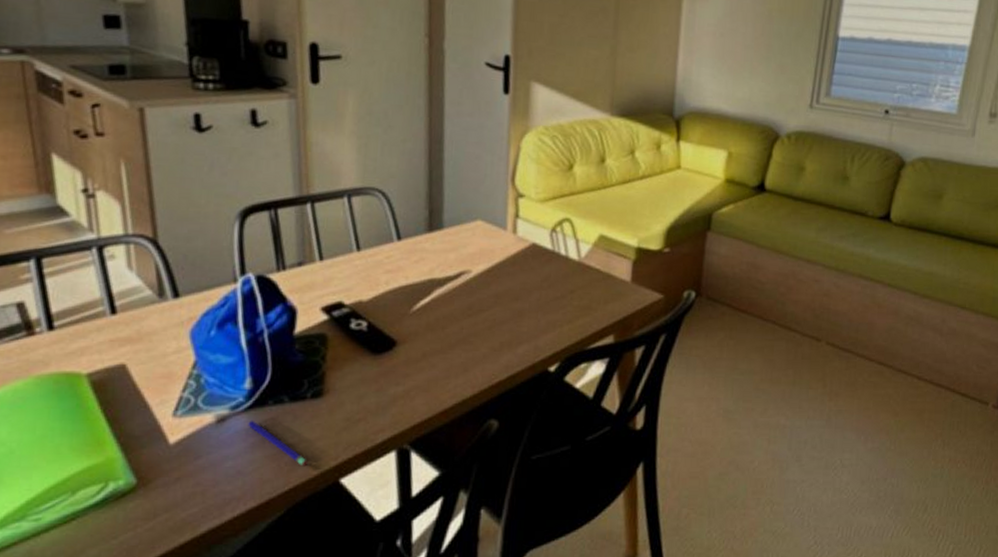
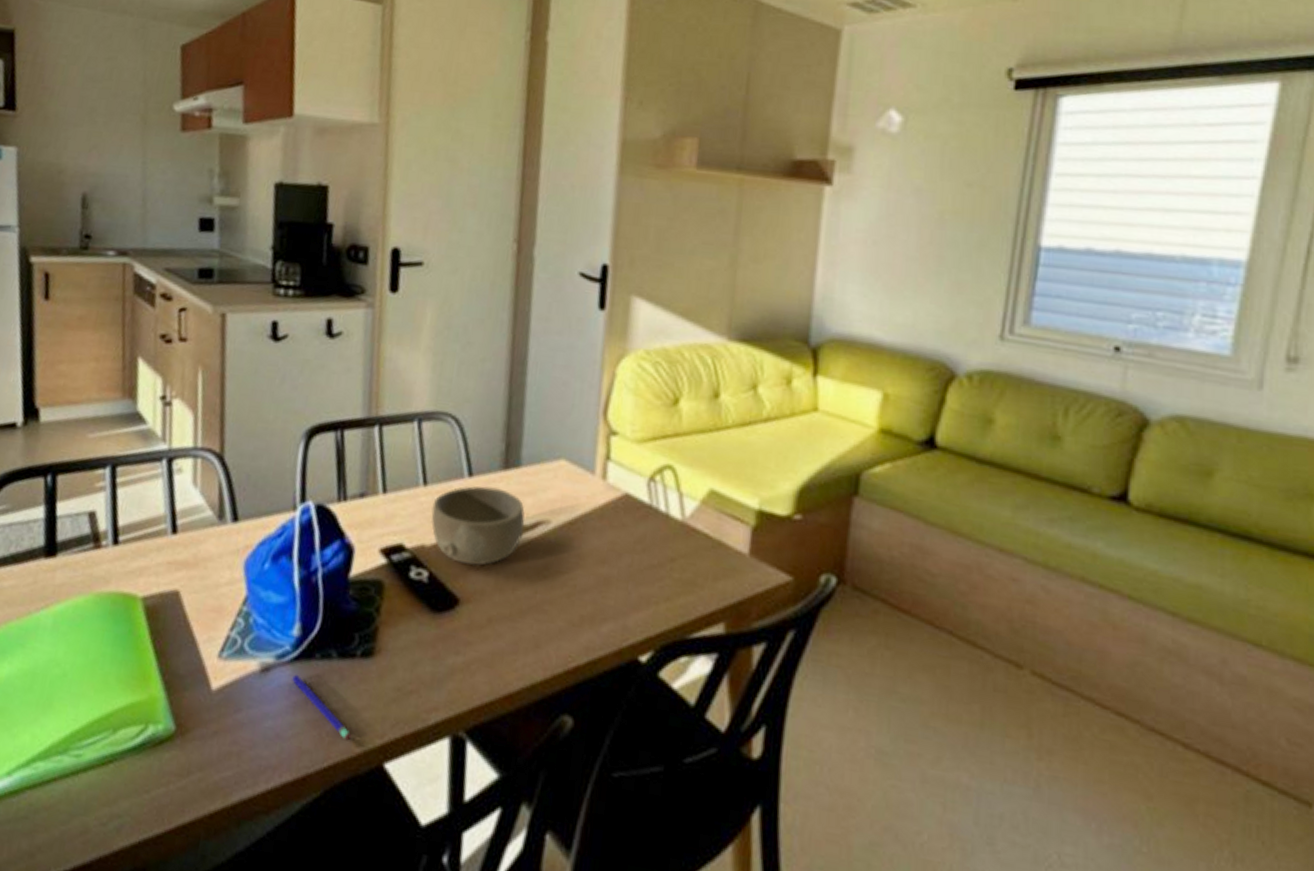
bowl: none [366,247,450,312] -> present [431,486,525,566]

